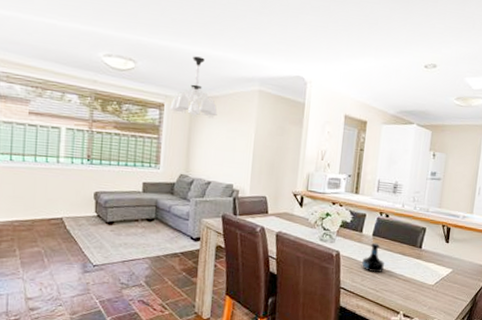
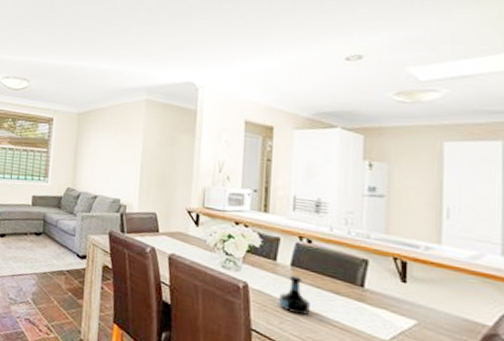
chandelier: present [170,56,217,119] -> none [58,71,104,131]

